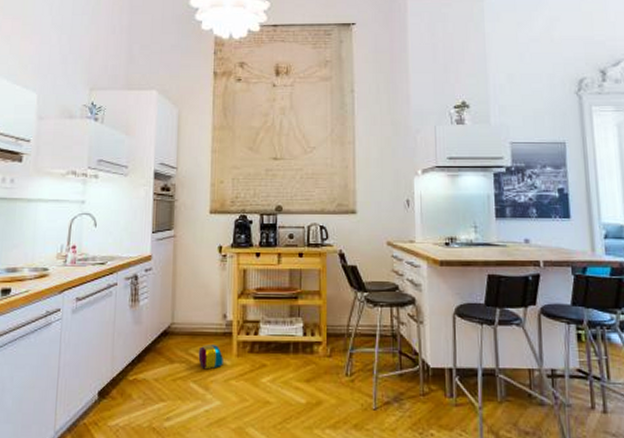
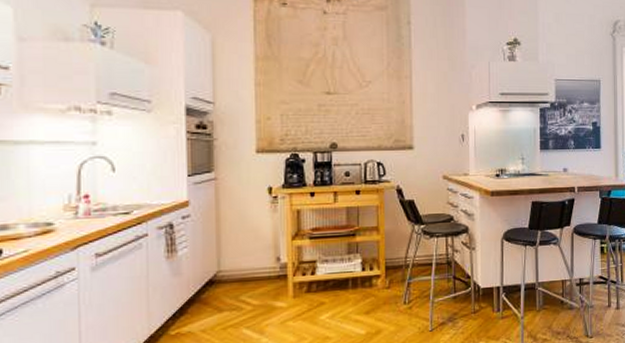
ball: present [198,345,223,370] -> none [250,289,279,315]

